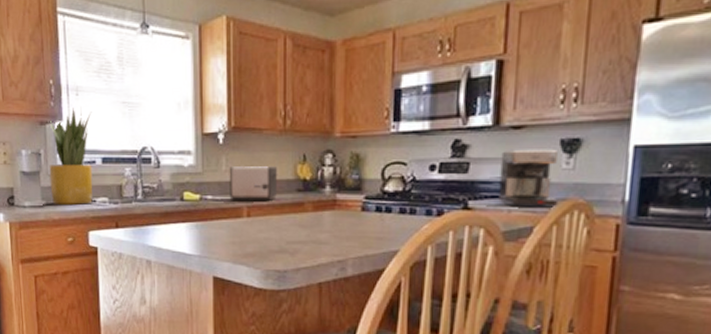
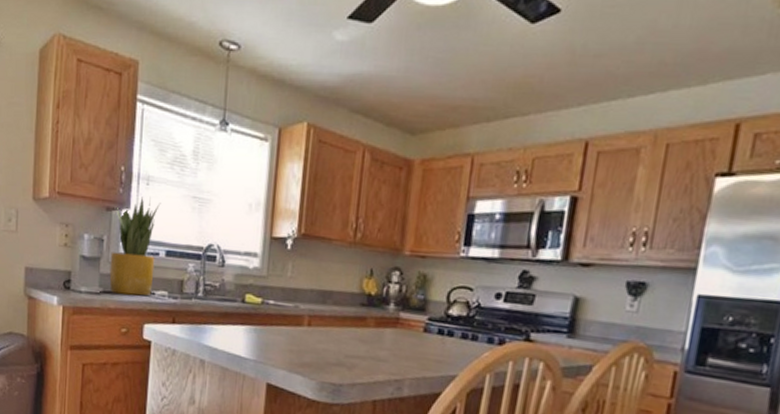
toaster: present [229,166,278,200] -> none [292,273,344,312]
coffee maker: present [498,149,559,206] -> none [560,286,623,347]

